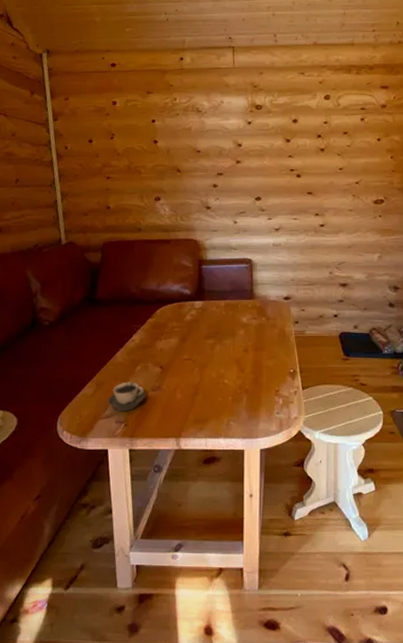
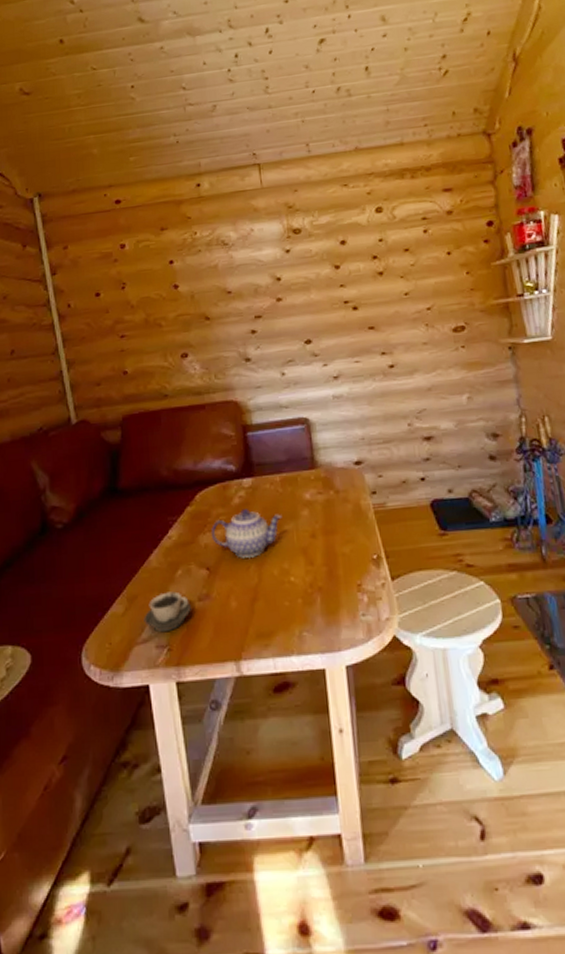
teapot: none [167,325,223,363] -> present [211,509,282,559]

